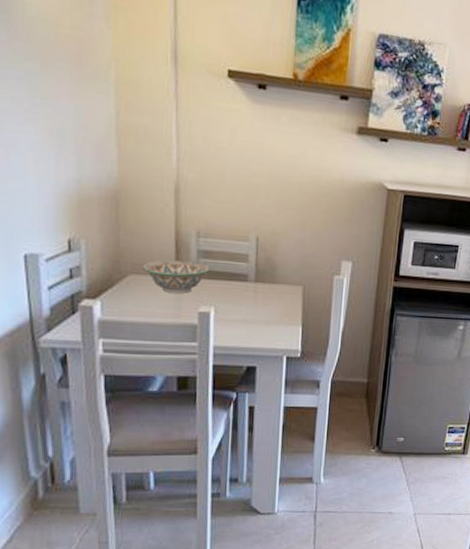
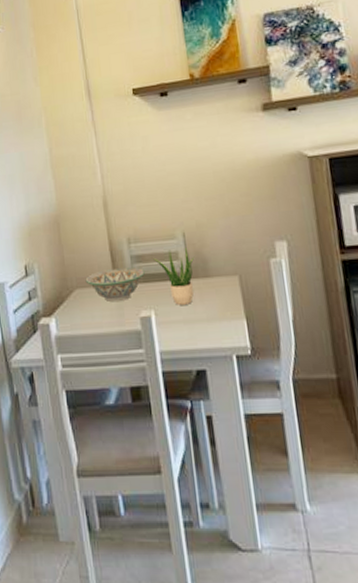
potted plant: none [221,251,265,306] -> present [153,247,195,305]

